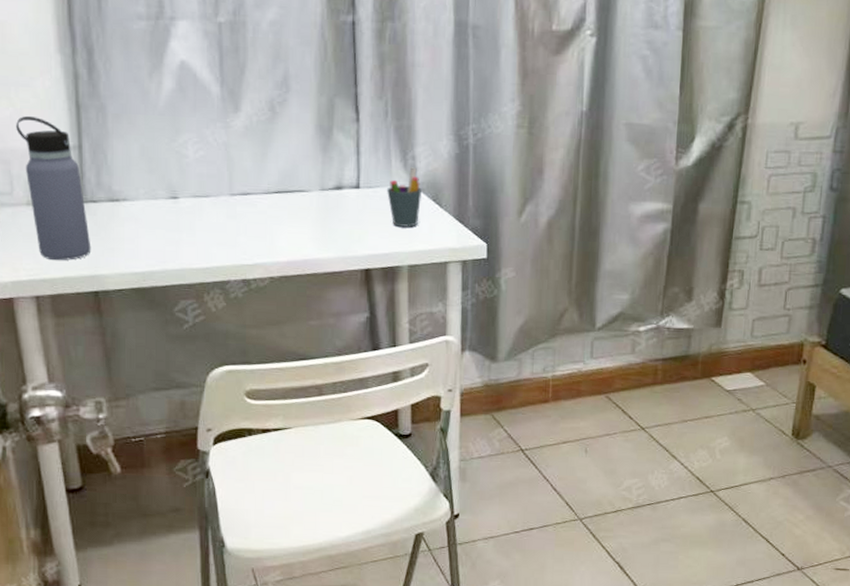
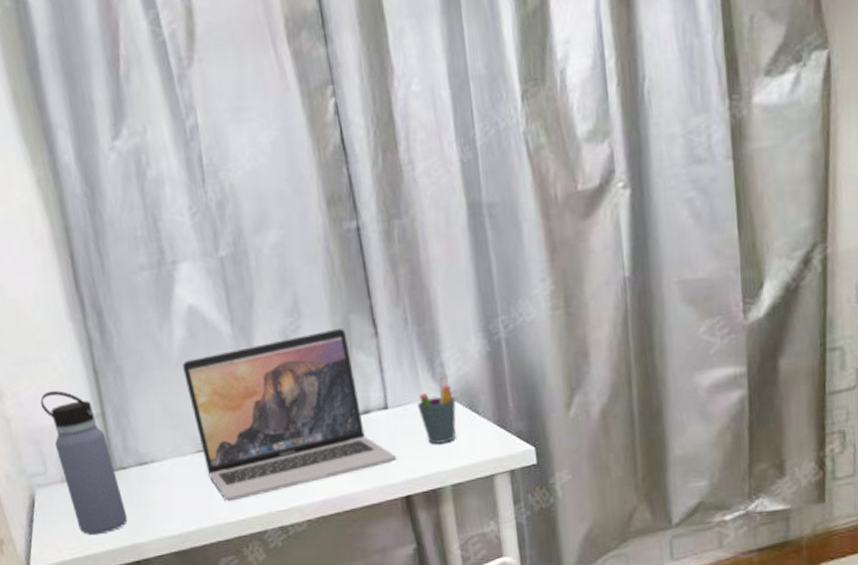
laptop: none [166,108,362,249] -> present [182,327,397,502]

